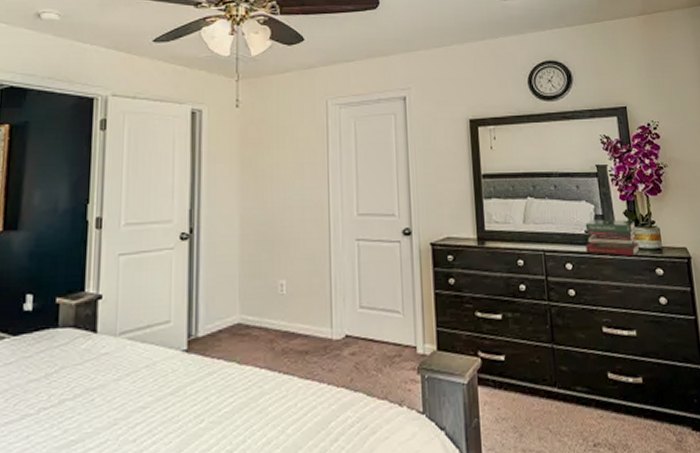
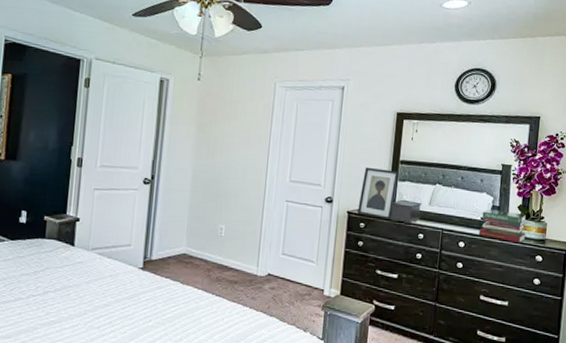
picture frame: none [442,186,484,248] -> present [357,167,400,221]
jewelry box: none [479,221,516,251] -> present [390,200,421,225]

